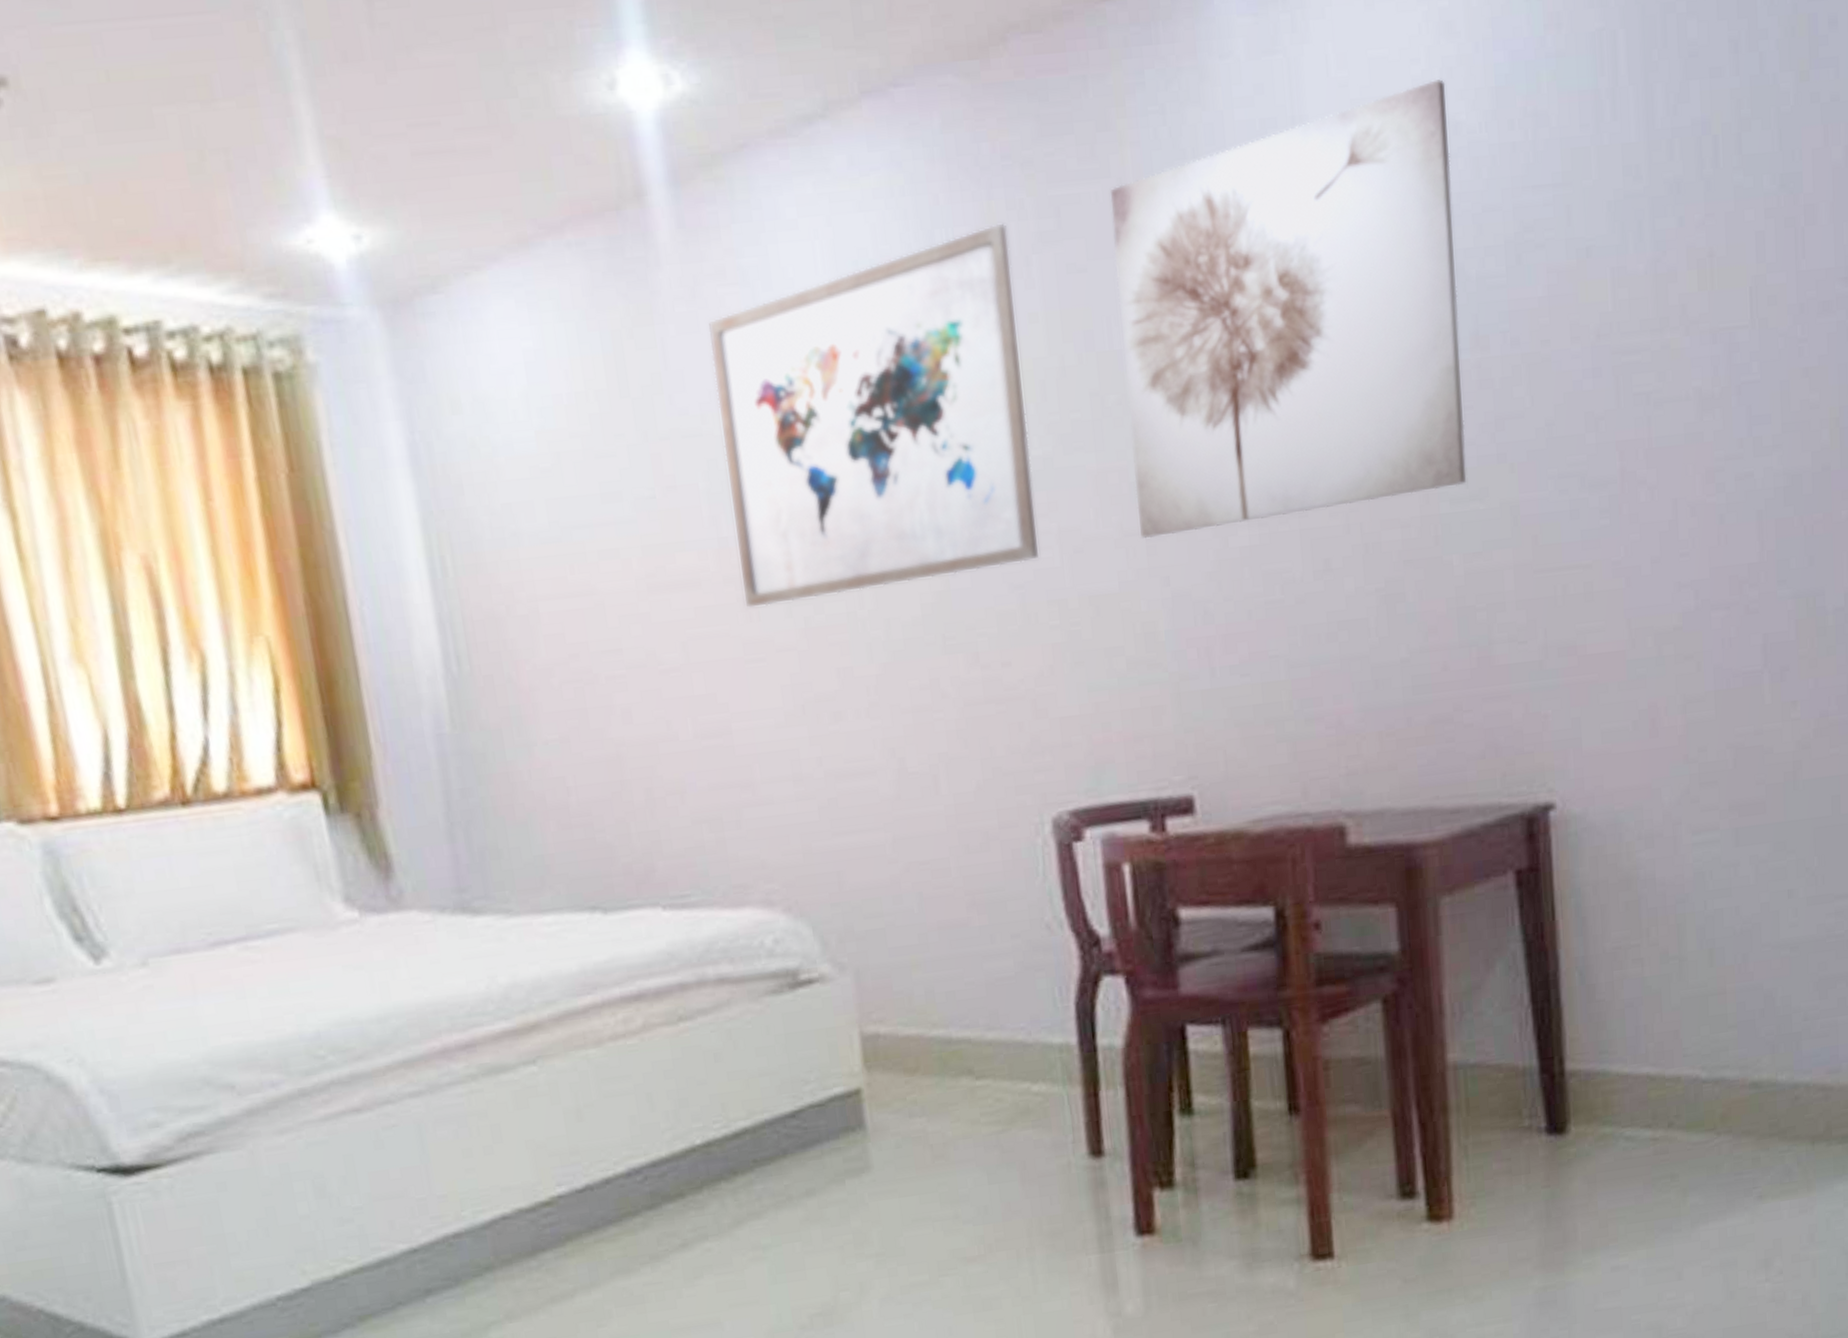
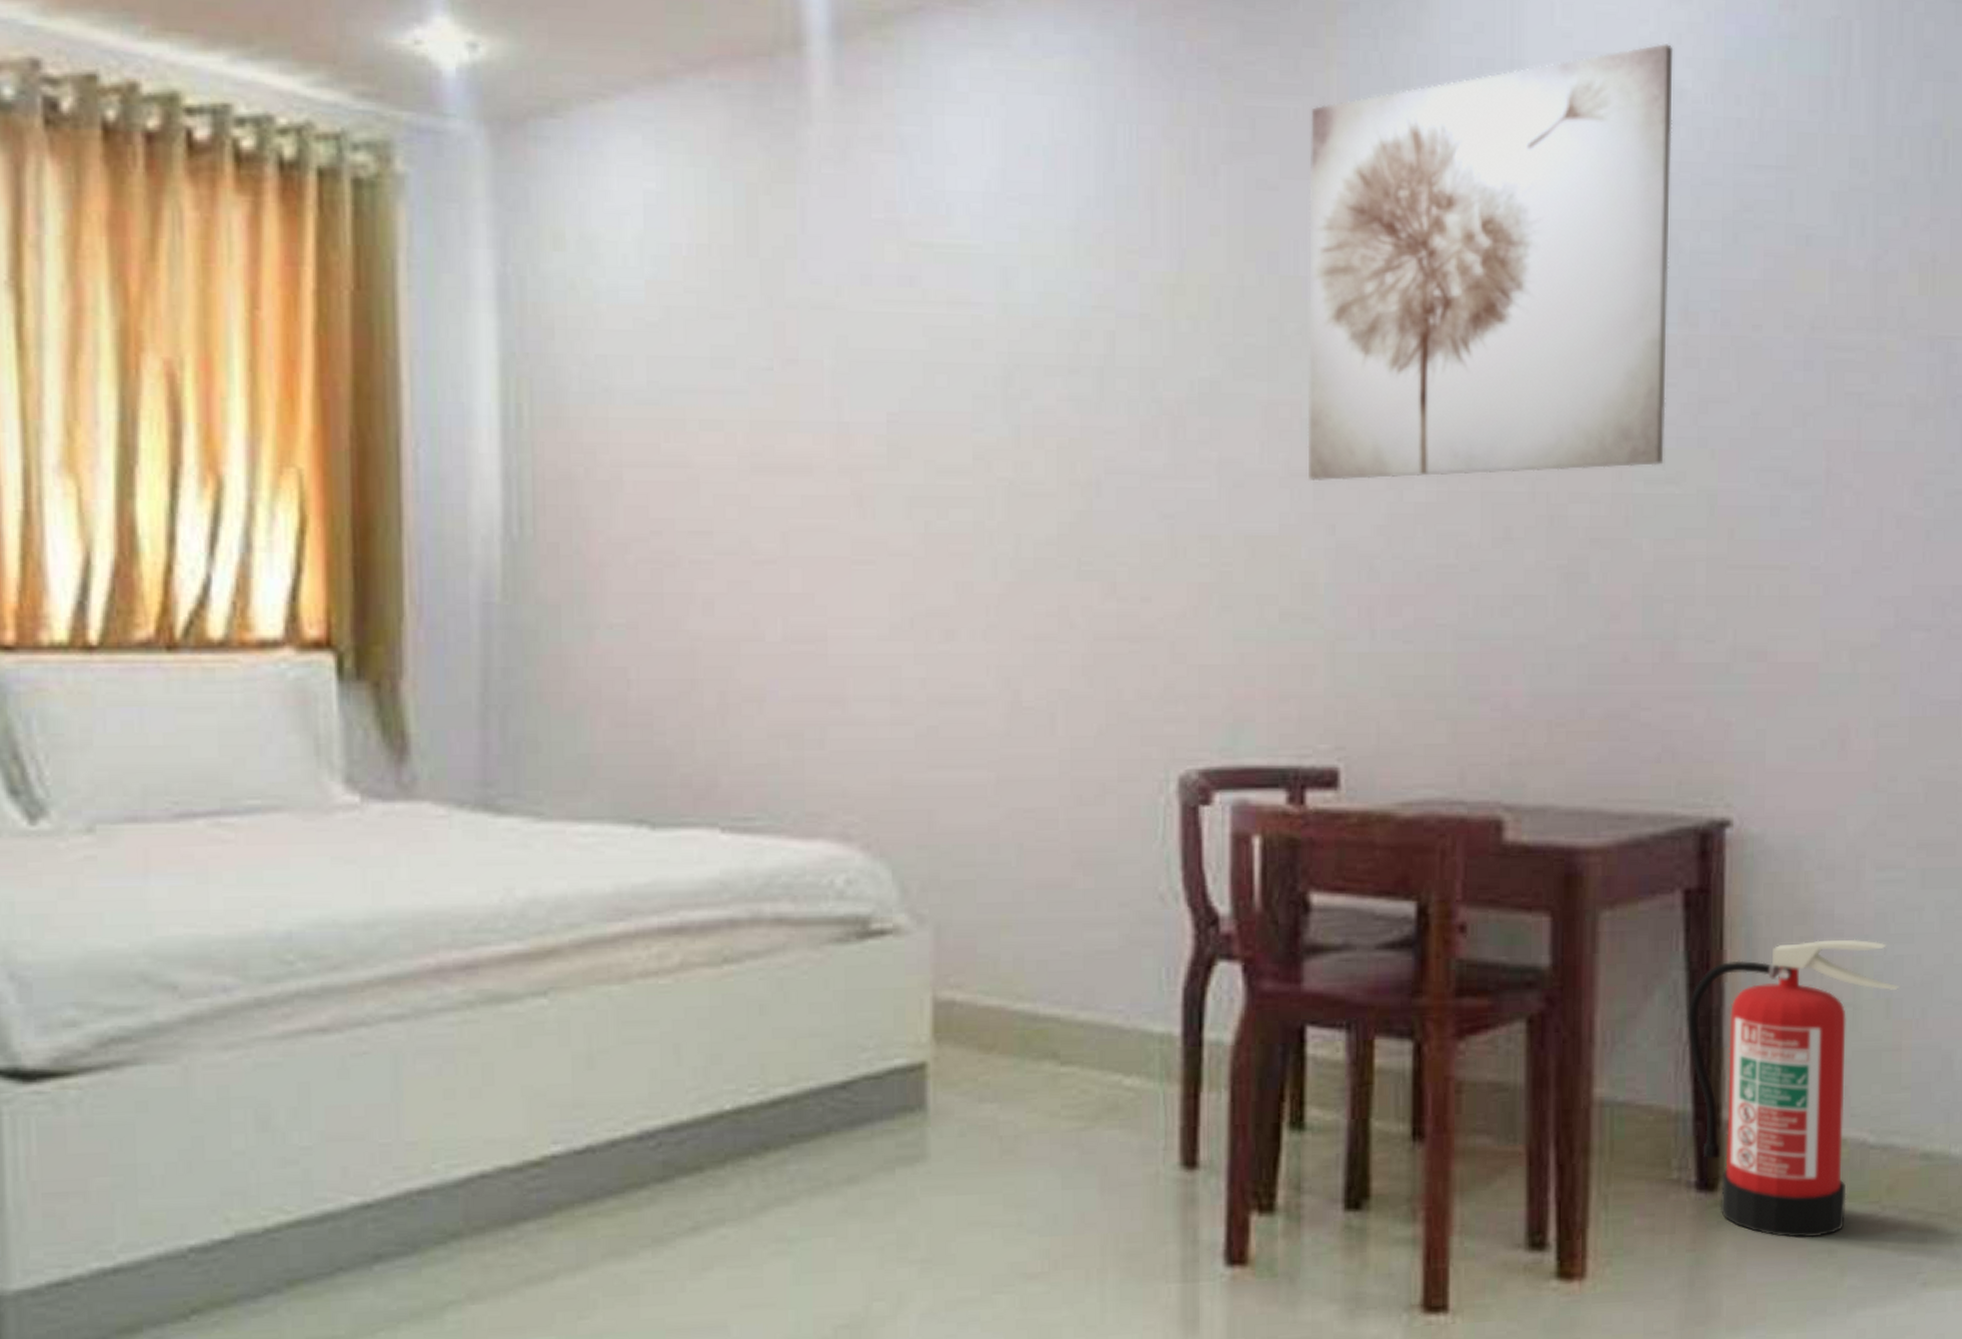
wall art: present [708,223,1041,609] -> none [856,127,1198,505]
fire extinguisher: none [1526,898,1722,1168] -> present [1686,939,1901,1238]

